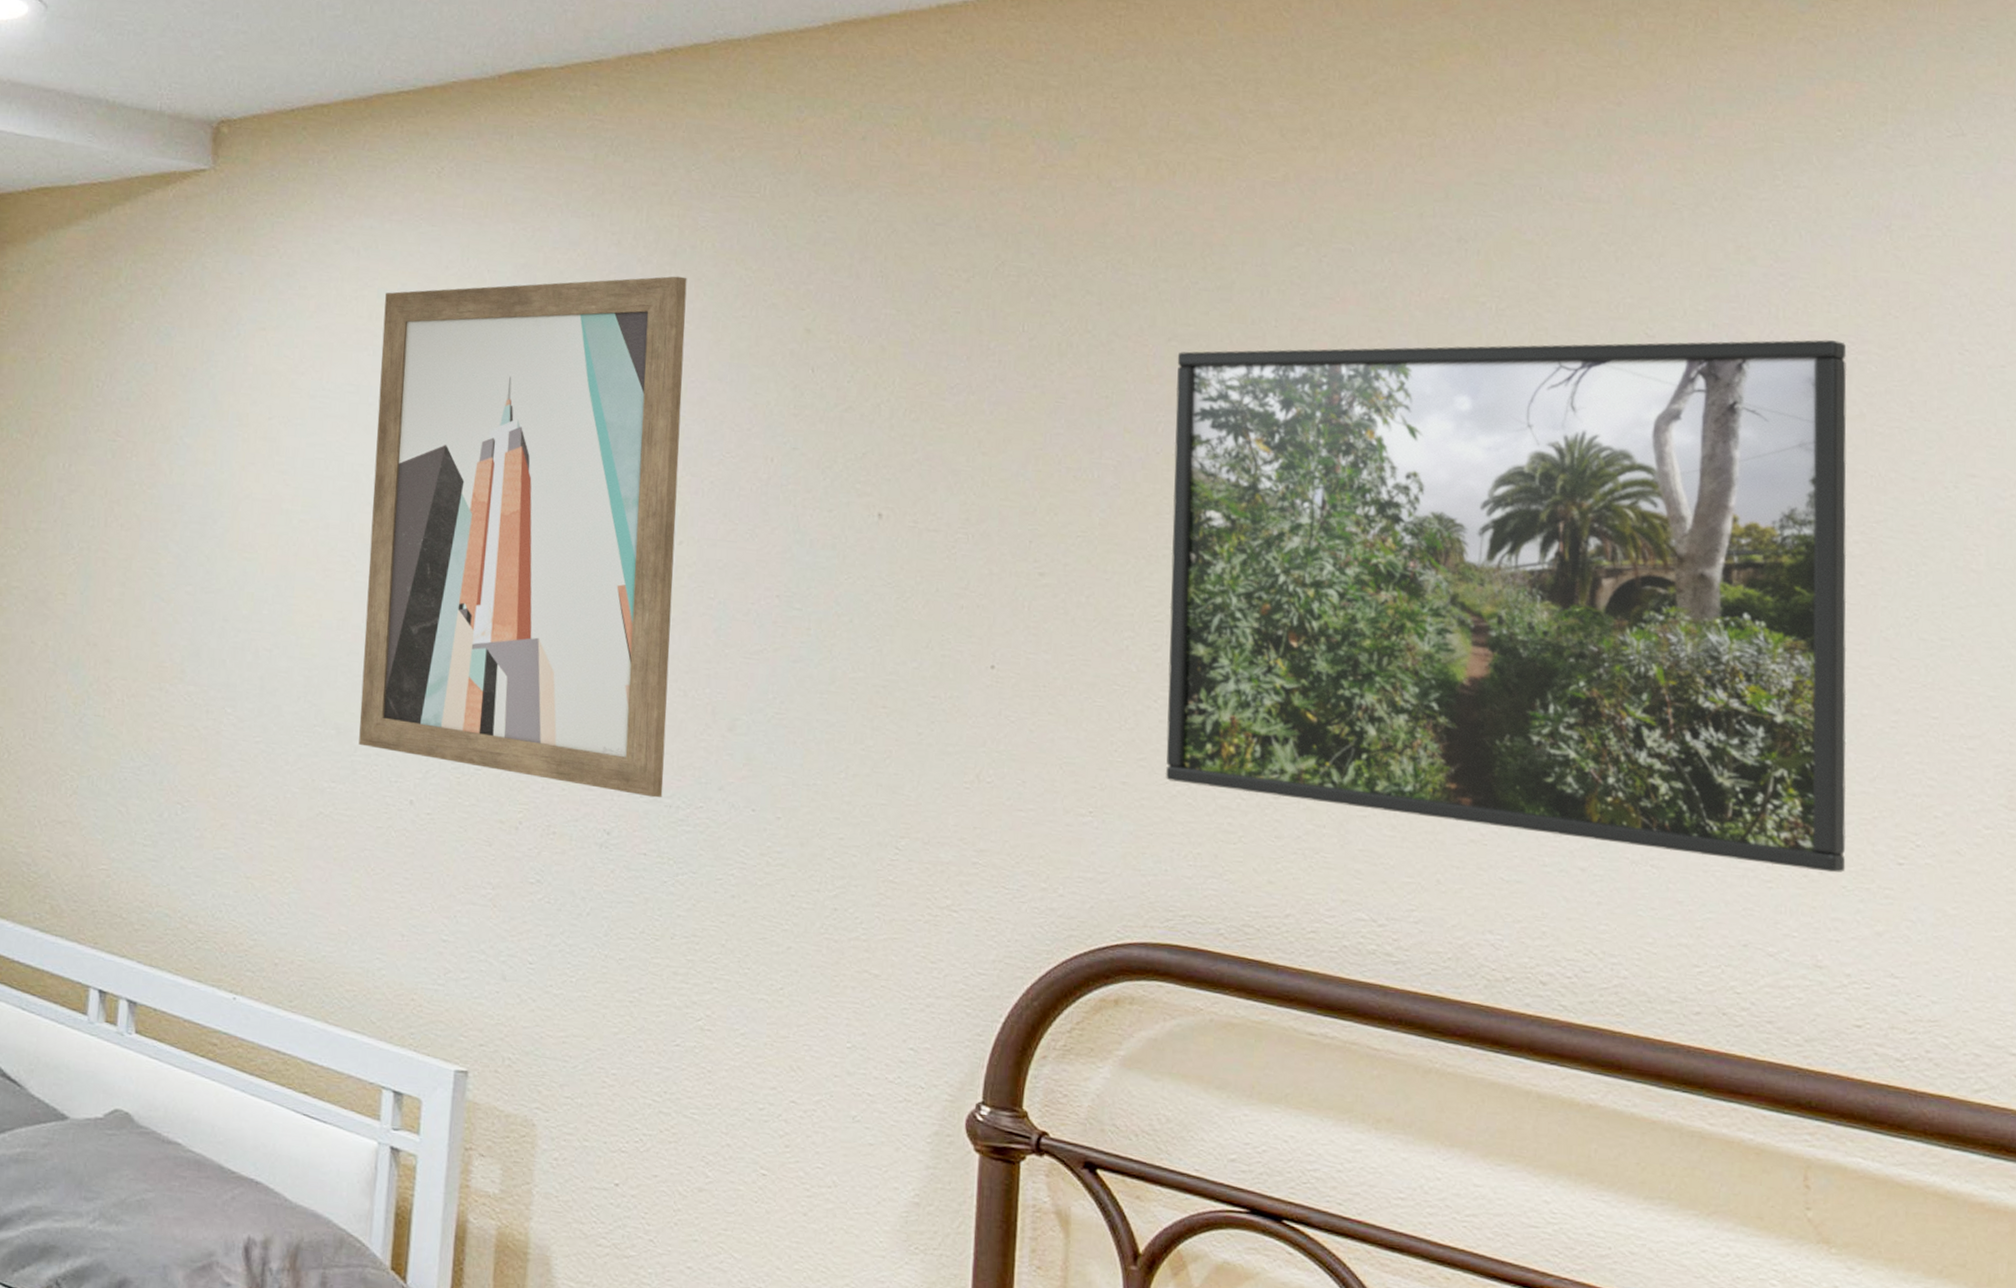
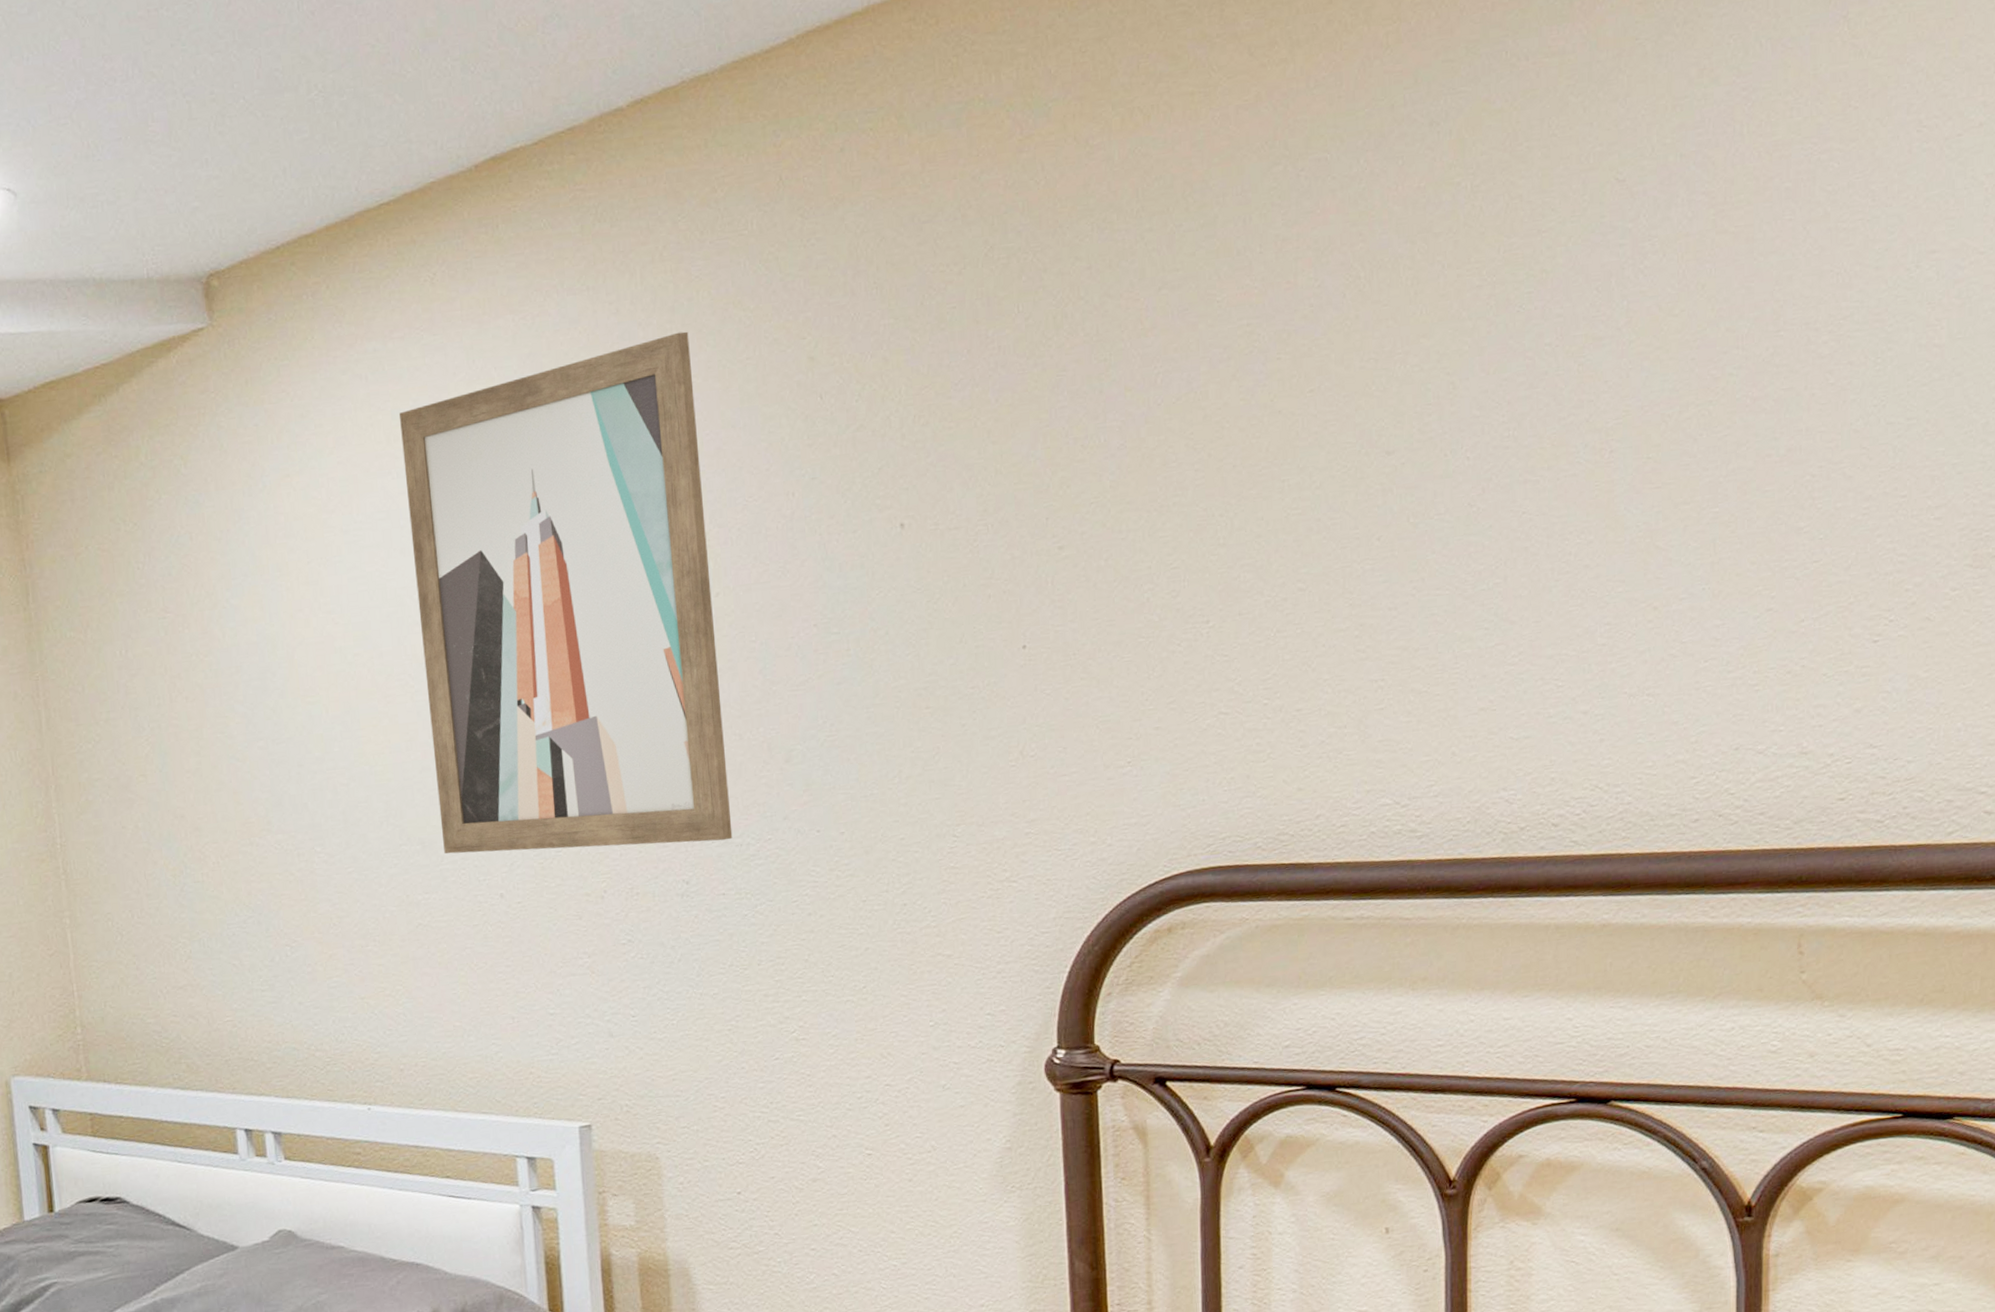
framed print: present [1165,339,1847,873] -> none [1169,144,1825,717]

